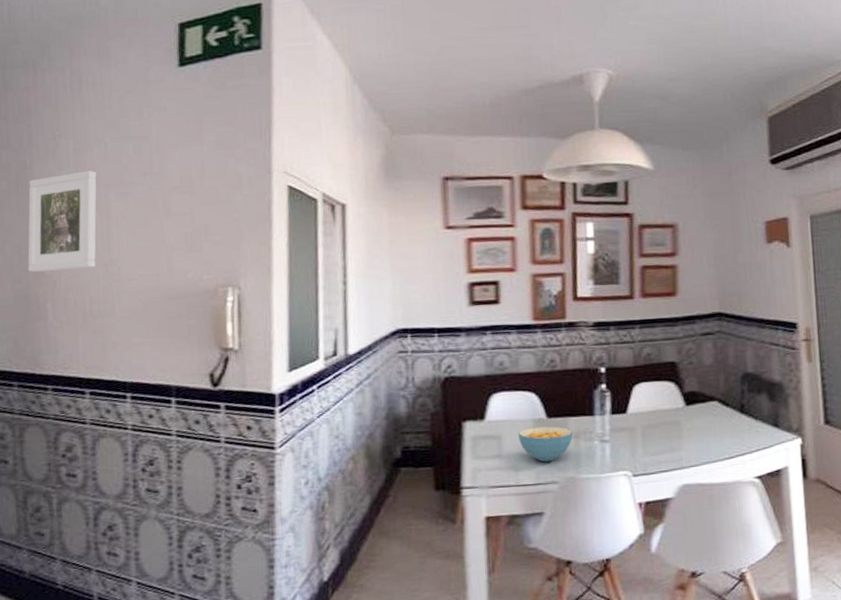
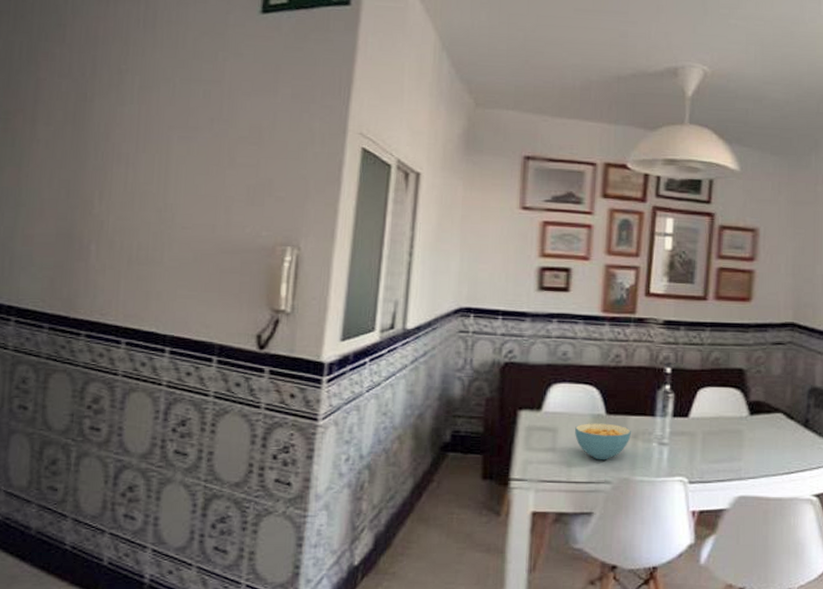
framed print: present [28,171,97,272] -> none [75,110,161,212]

